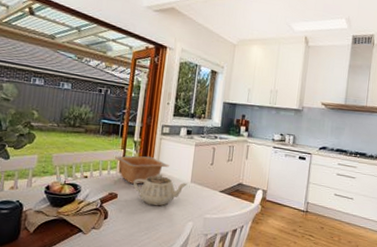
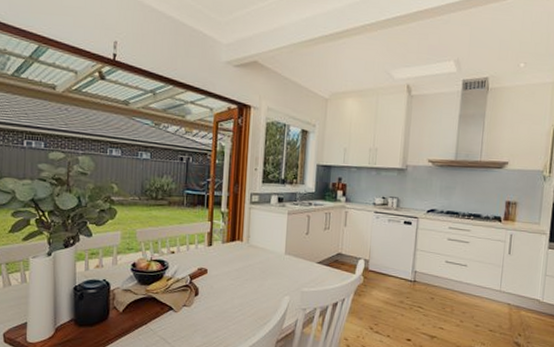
serving bowl: present [114,156,169,184] -> none [201,227,261,258]
teapot: present [133,173,188,206] -> none [223,245,282,281]

